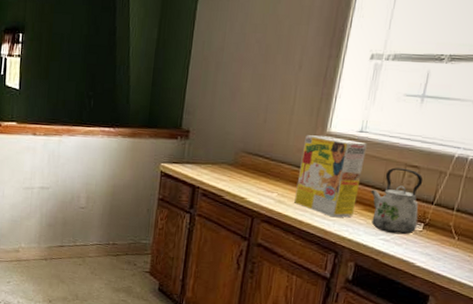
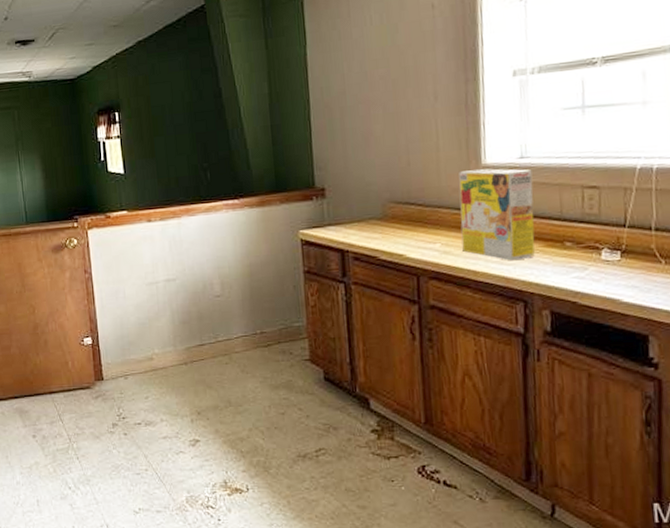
kettle: present [371,167,423,235] -> none [549,191,613,269]

